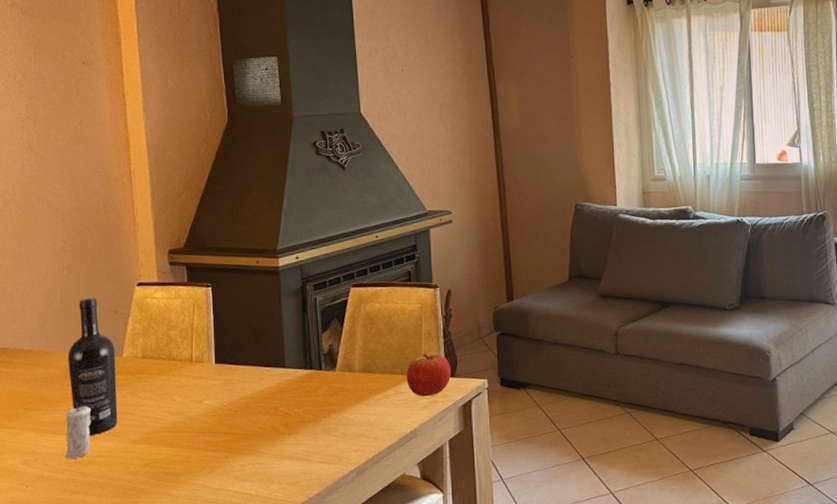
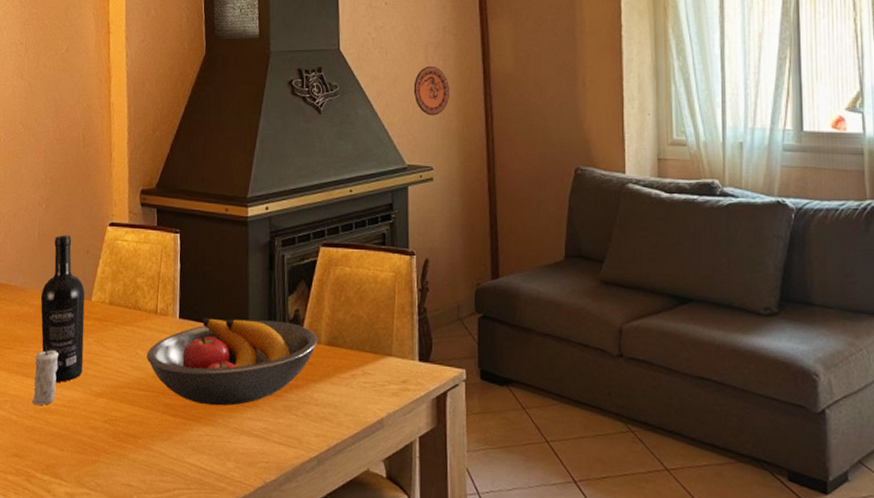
fruit bowl: none [184,356,352,438] -> present [146,317,318,406]
apple: present [406,354,452,397] -> none [375,331,426,382]
decorative plate: none [431,123,464,167] -> present [413,66,449,116]

